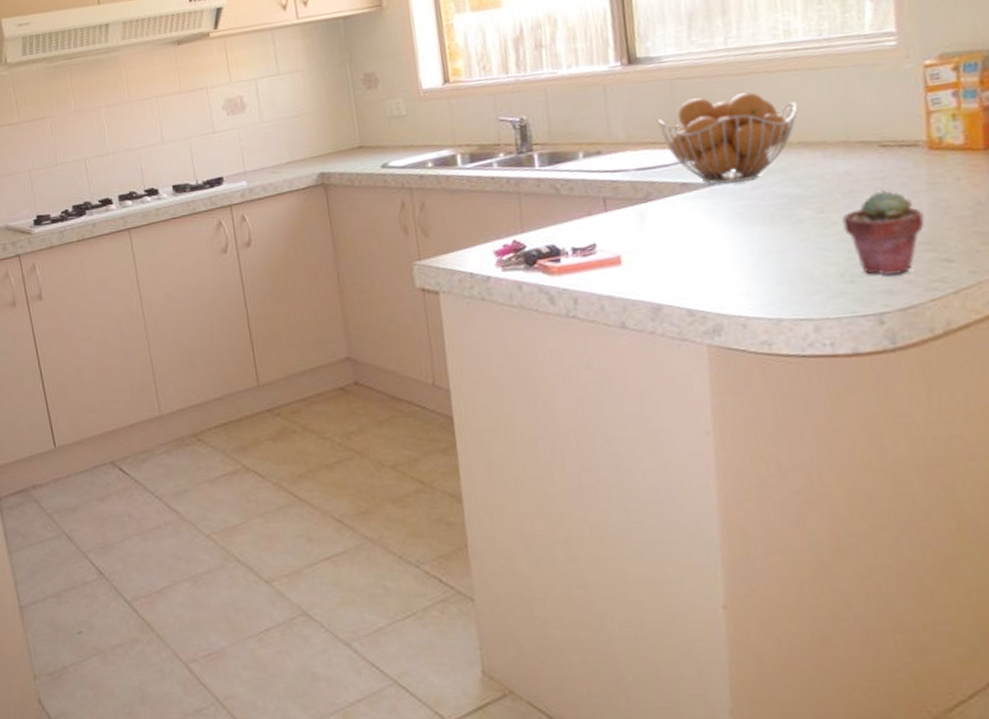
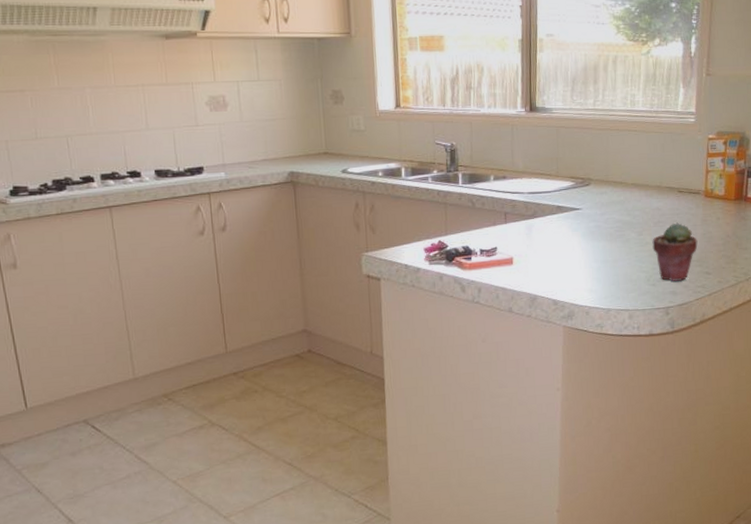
fruit basket: present [658,92,798,185] -> none [546,143,634,209]

